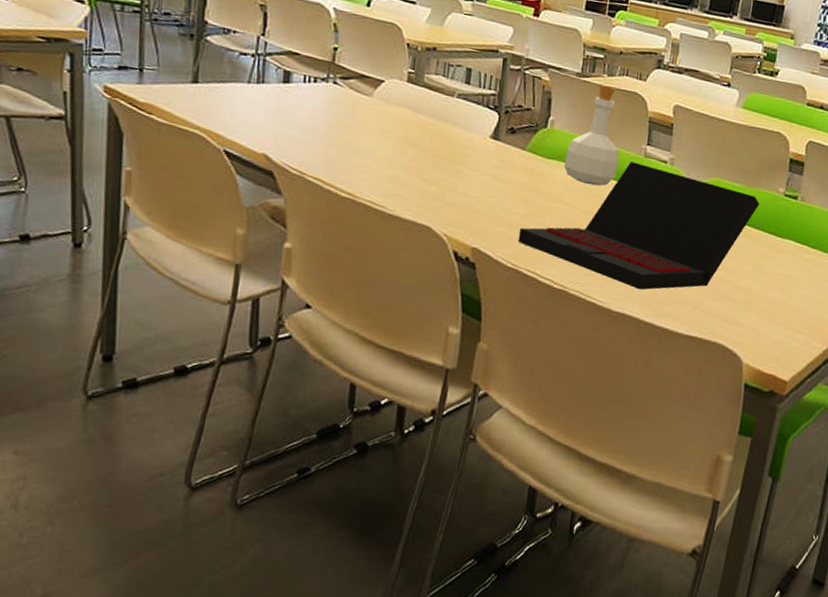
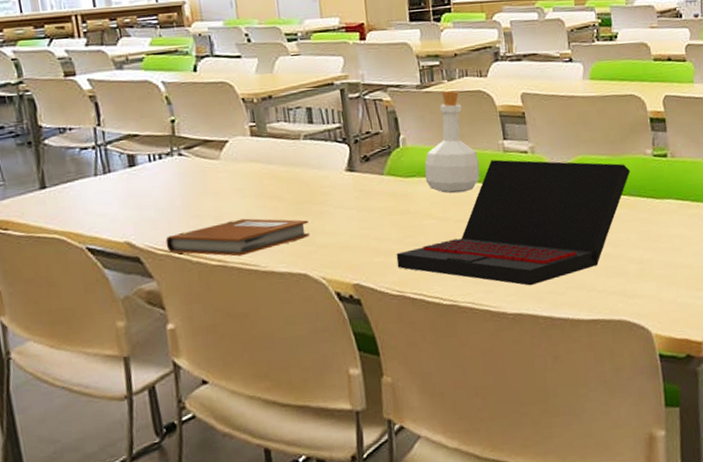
notebook: none [301,157,443,195] -> present [165,218,310,257]

